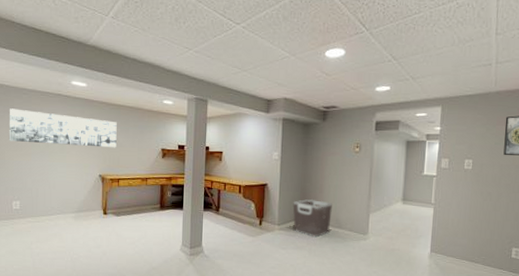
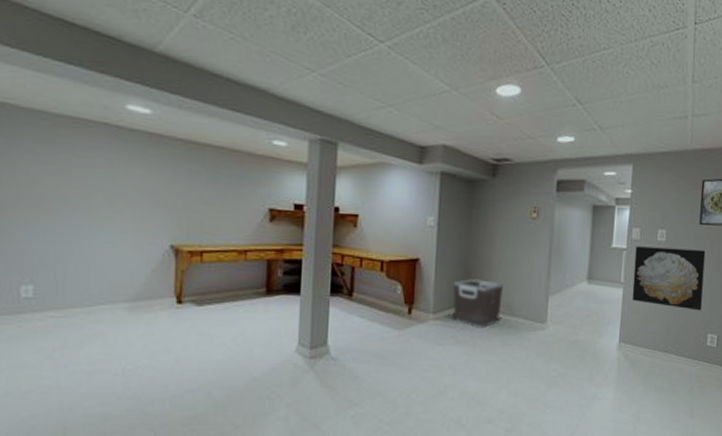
wall art: present [9,108,117,148] -> none [14,141,200,206]
wall art: none [441,173,510,228] -> present [632,246,706,311]

